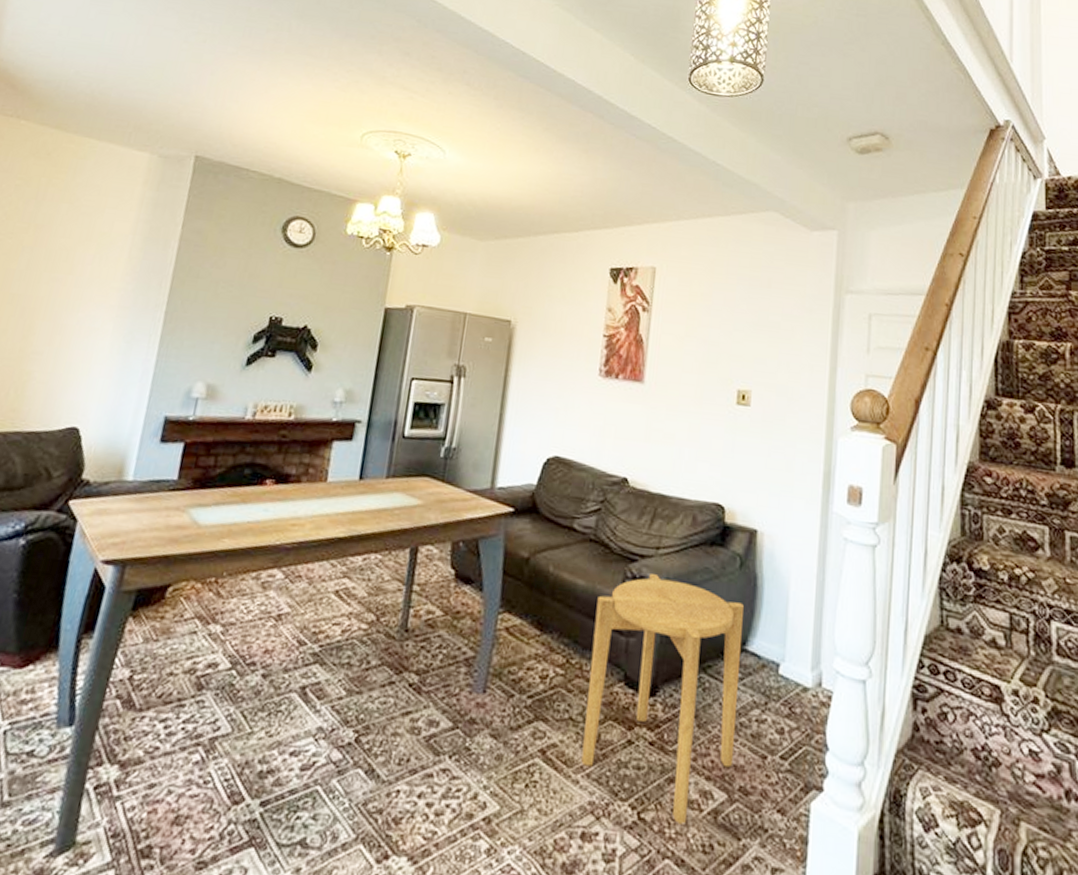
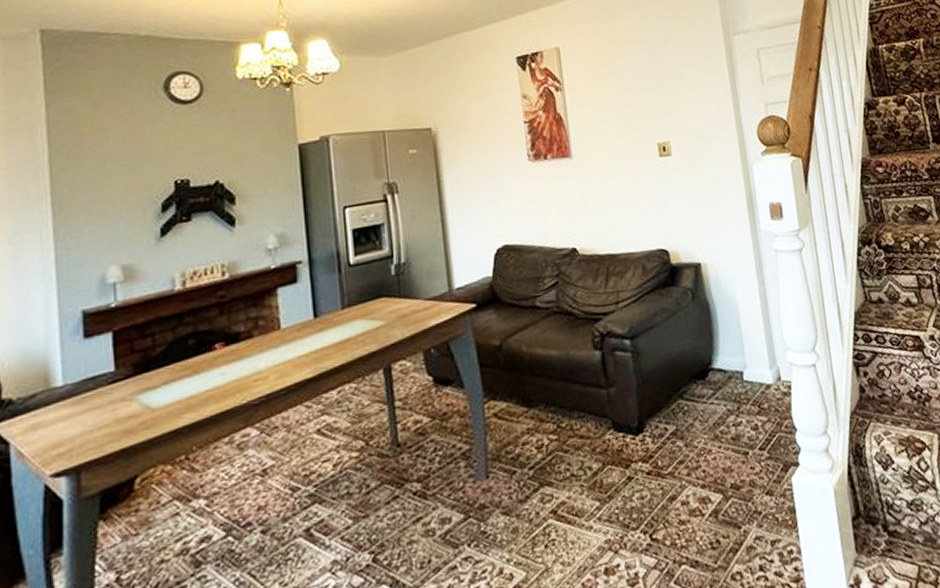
side table: present [581,574,744,825] -> none [573,326,722,533]

